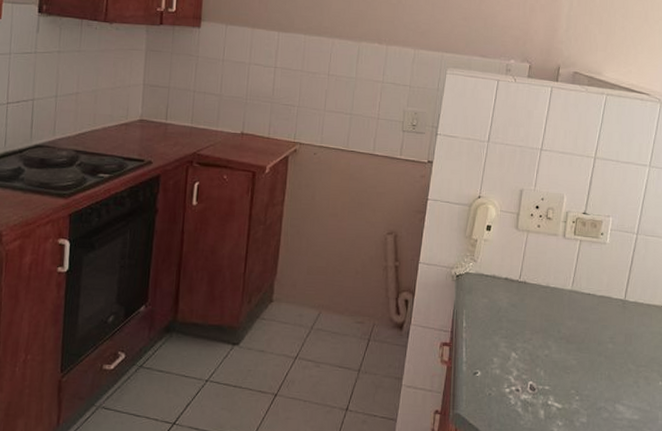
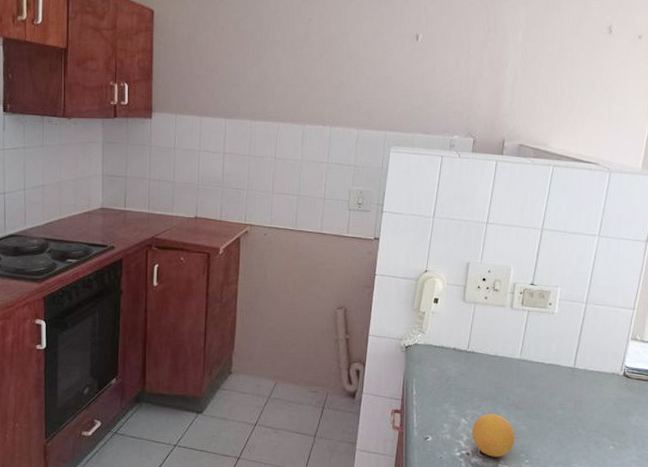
fruit: none [522,347,565,394] -> present [472,413,515,457]

